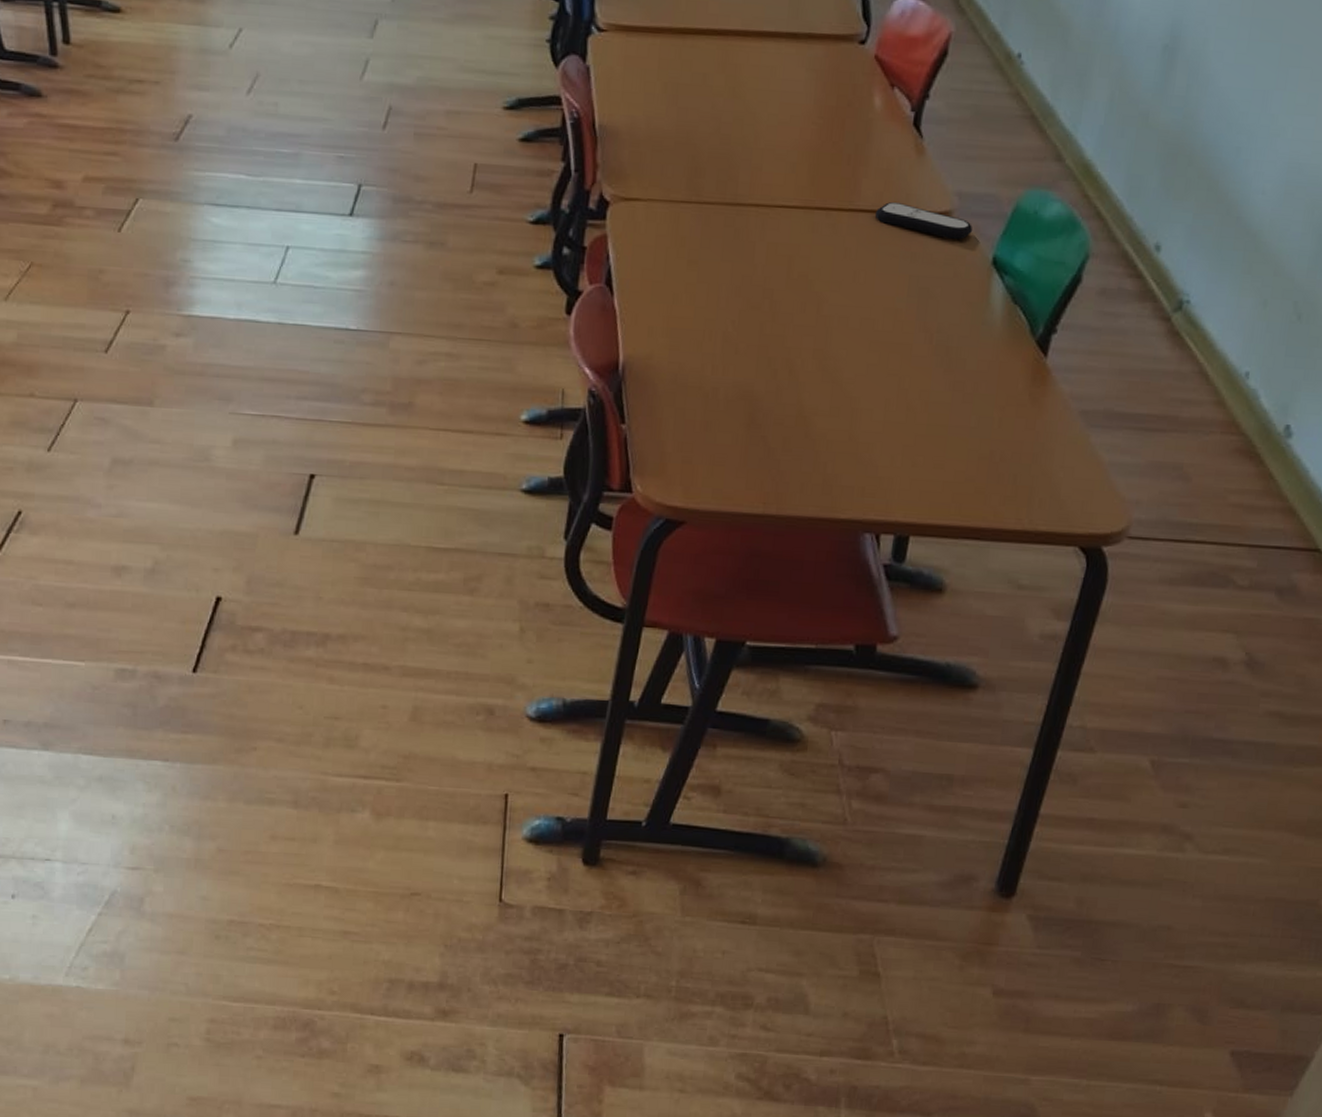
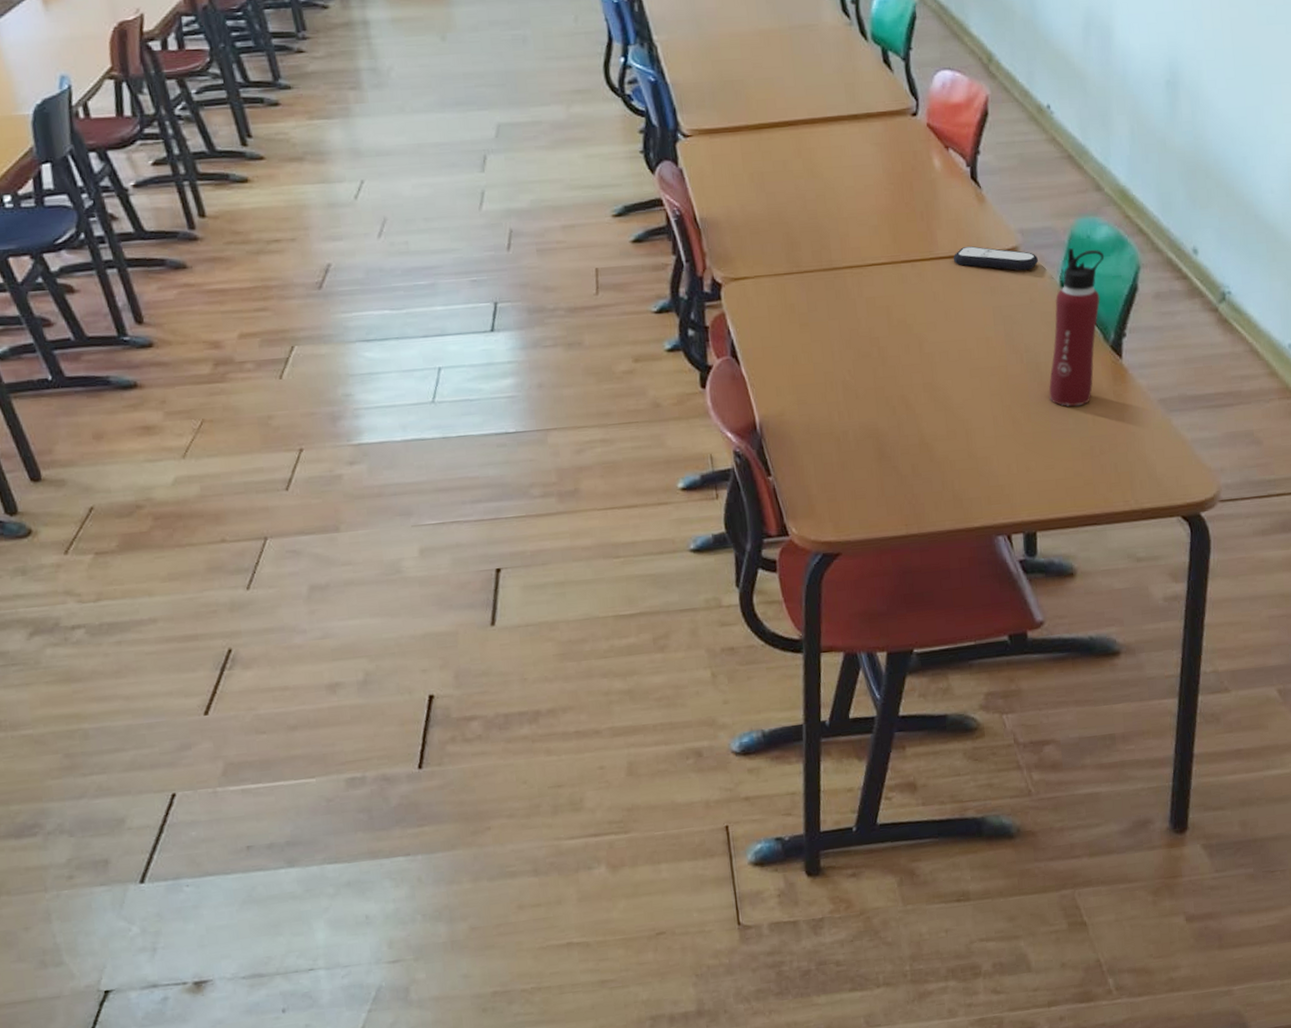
water bottle: none [954,222,1050,403] -> present [1048,248,1105,407]

